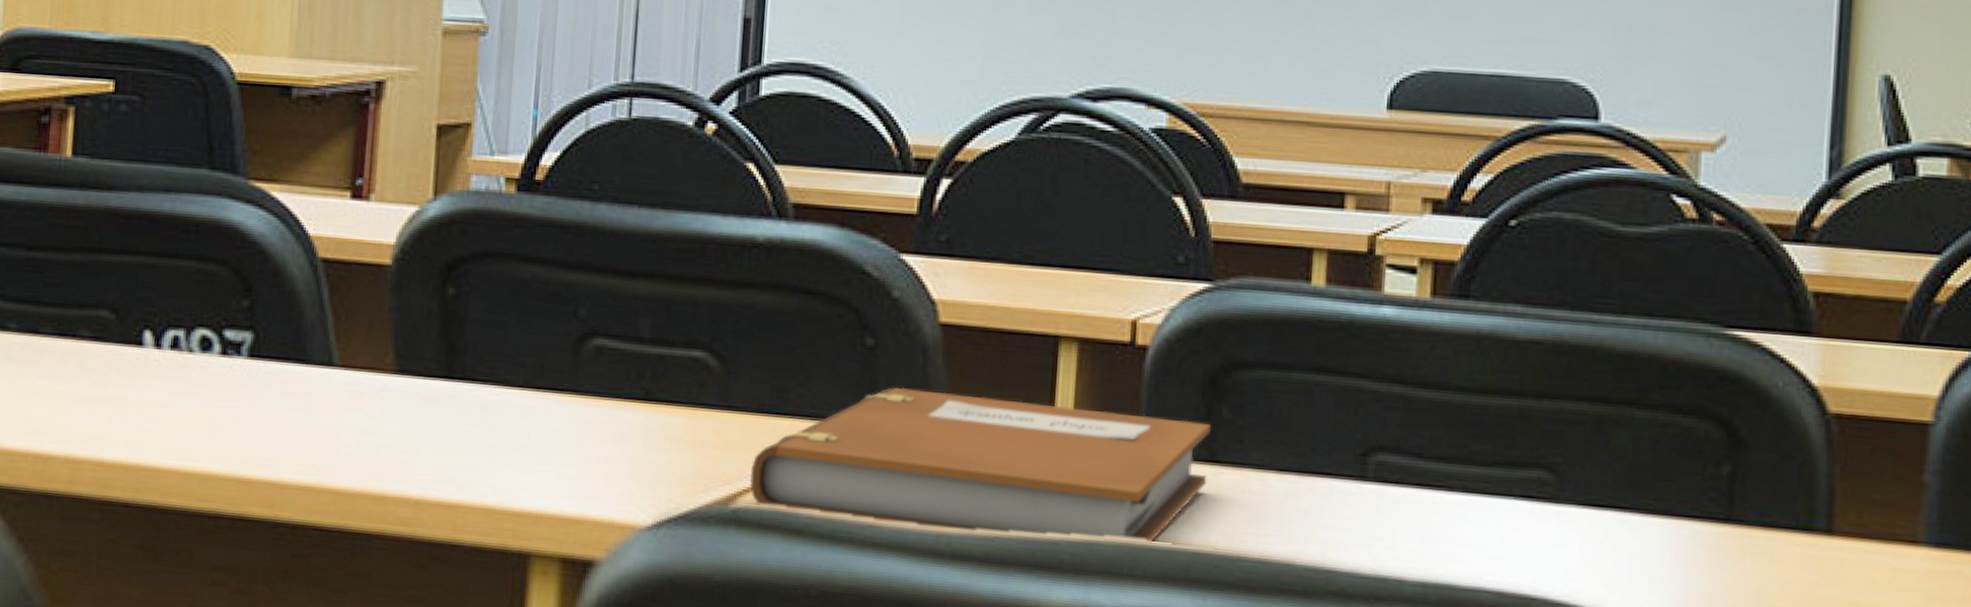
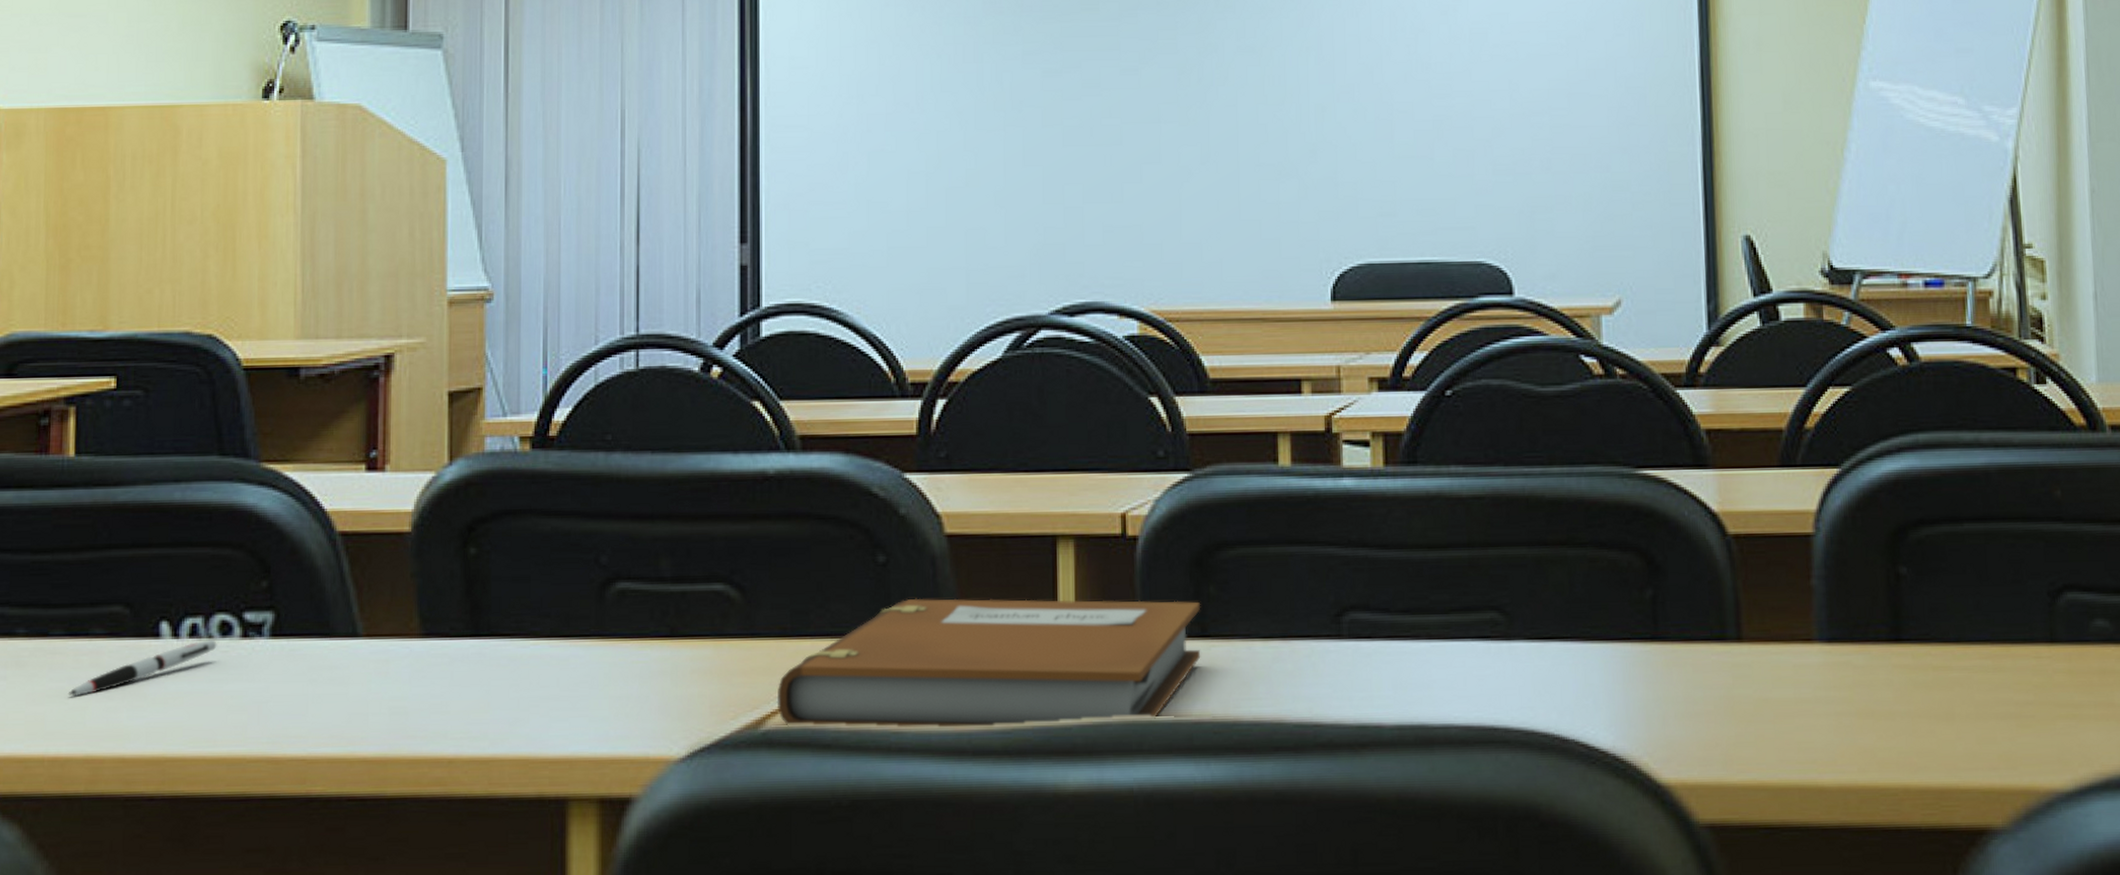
pen: none [53,353,197,396] -> present [68,639,217,696]

